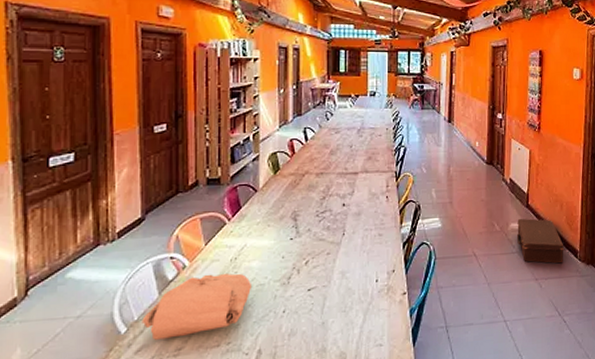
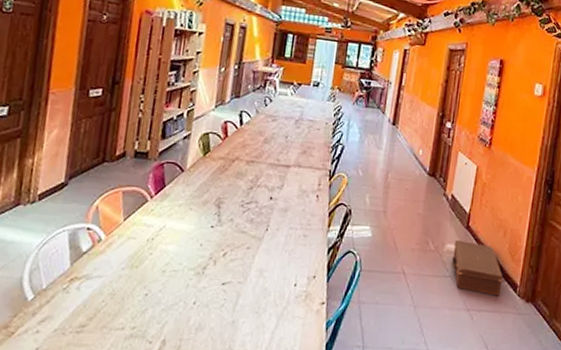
bag: present [142,273,251,340] -> none [49,251,165,314]

